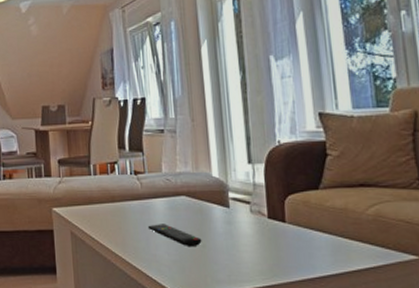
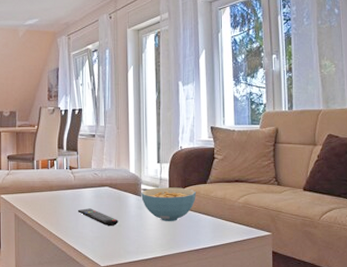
cereal bowl: none [229,195,305,240] -> present [141,187,196,221]

